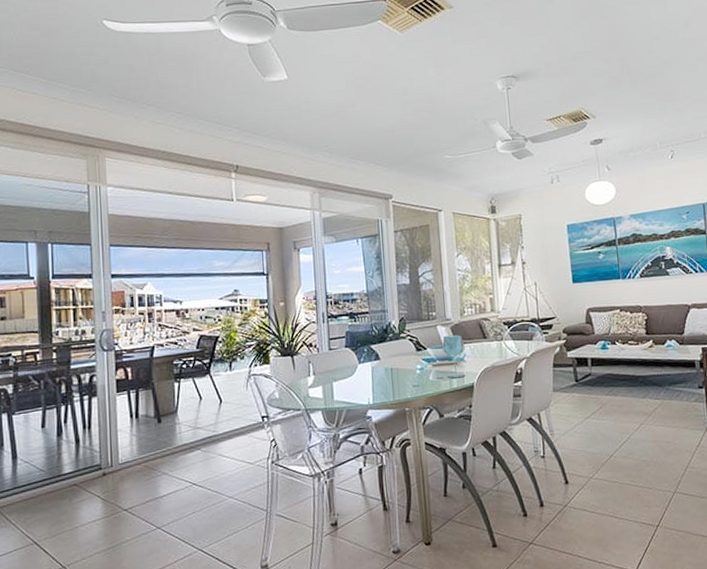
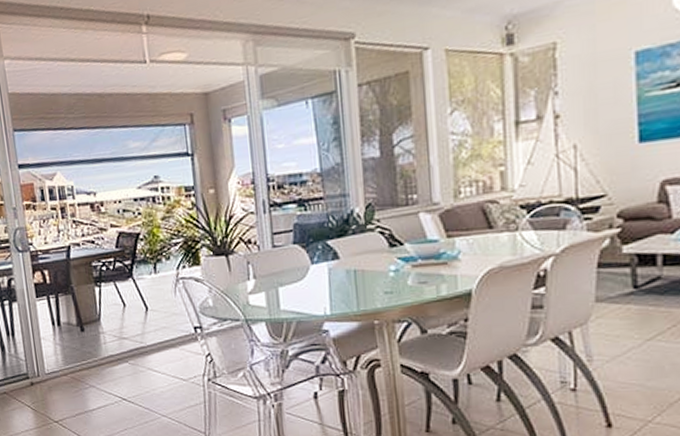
wine glass: present [442,334,465,379] -> none [426,224,460,284]

